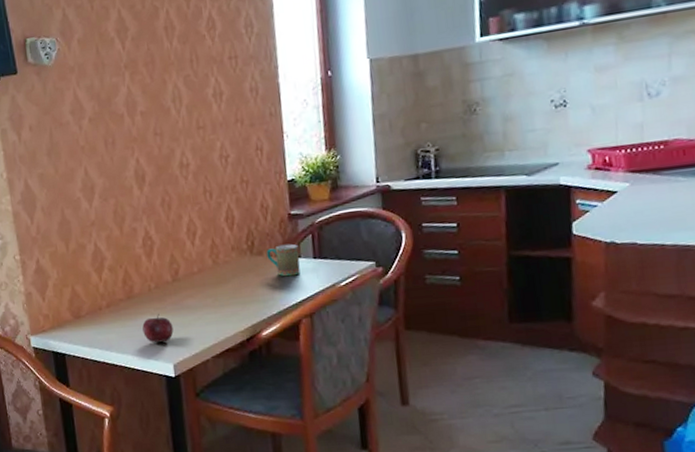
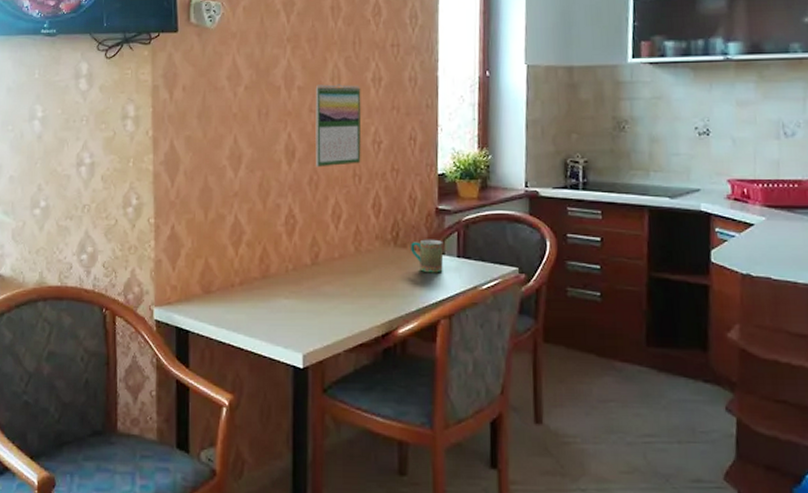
apple: present [142,314,174,342] -> none [275,298,307,328]
calendar: none [157,102,210,189] -> present [315,84,361,168]

